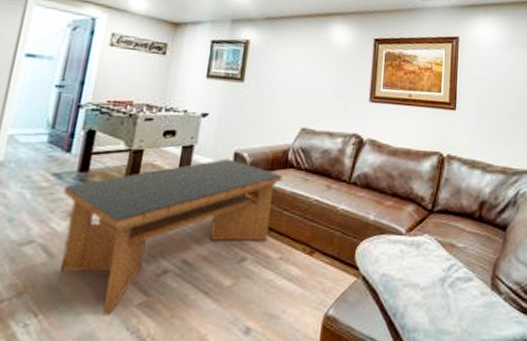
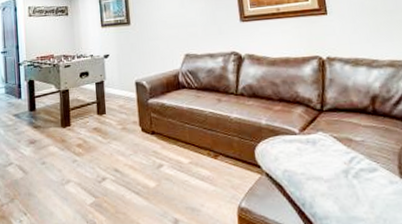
coffee table: present [60,158,283,316] -> none [23,87,178,214]

